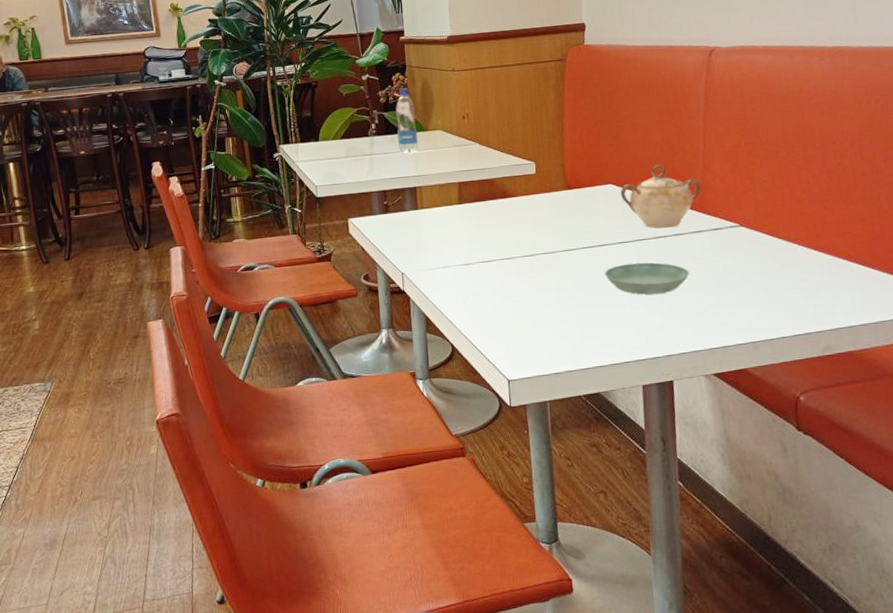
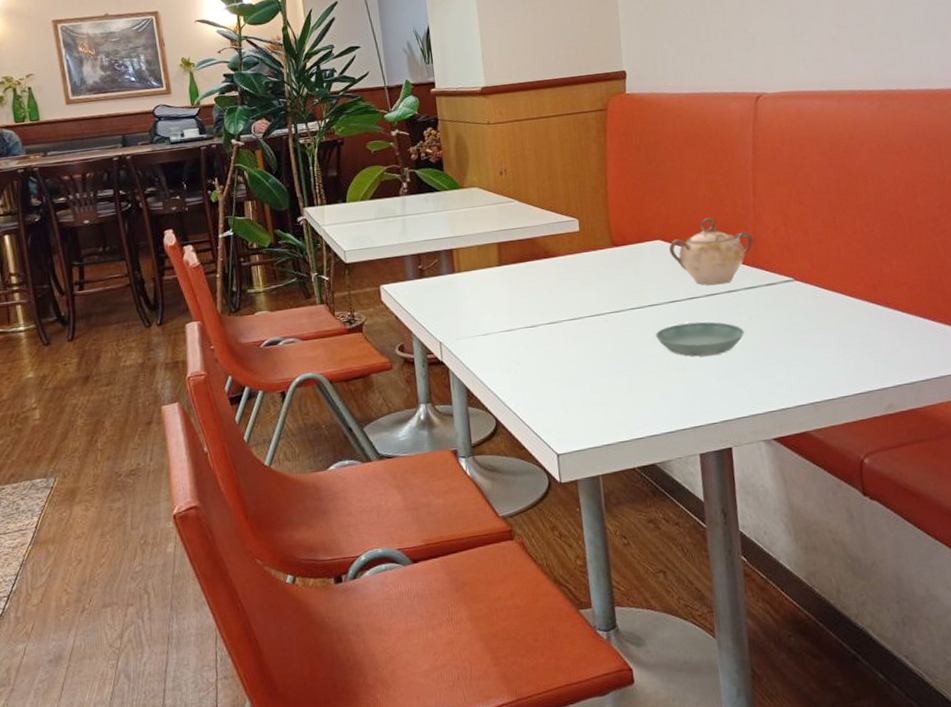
bottle: present [395,88,418,154] -> none [428,144,454,214]

